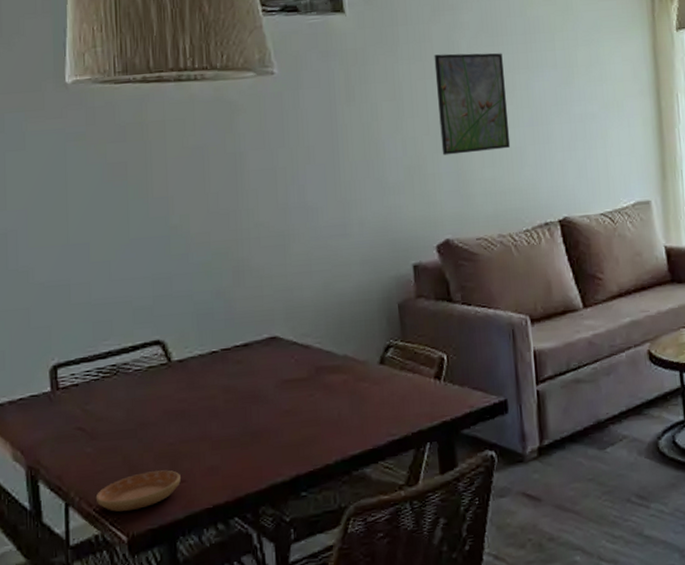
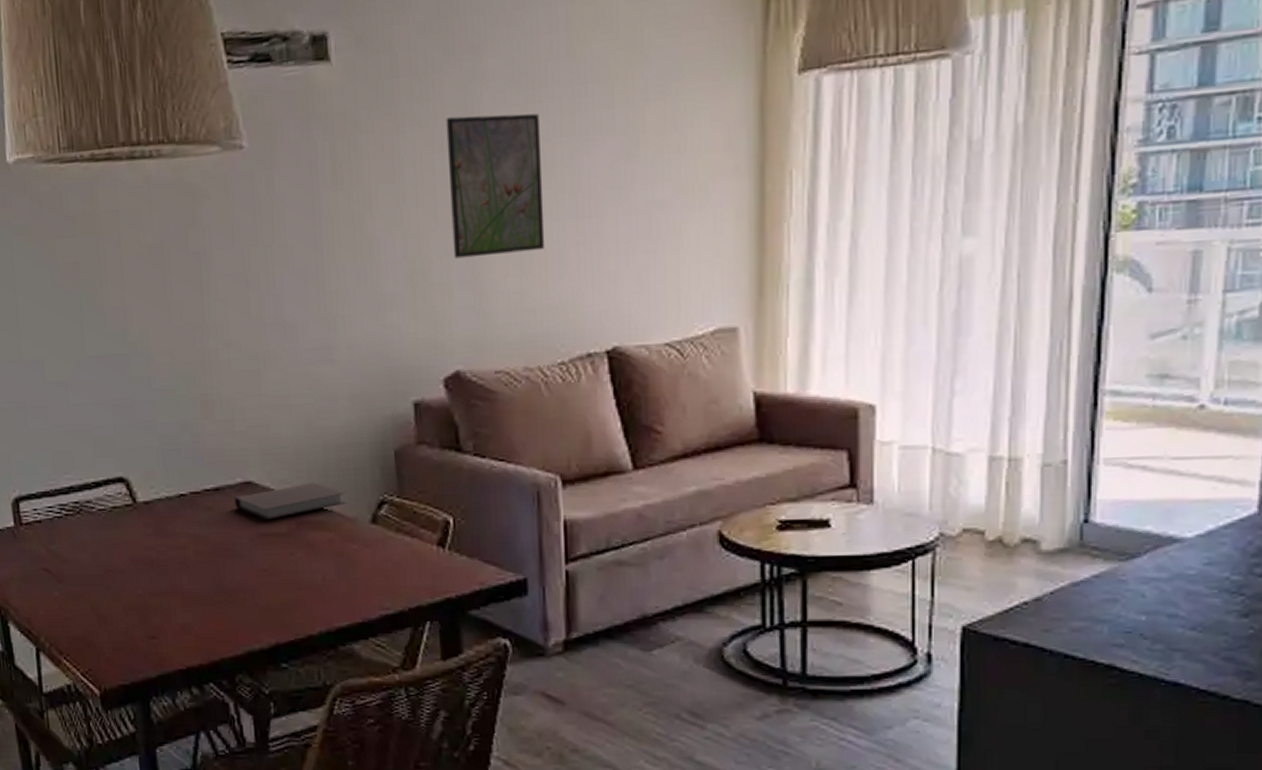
saucer: present [95,470,181,512] -> none [65,623,152,664]
notebook: none [261,334,359,368] -> present [234,482,347,520]

